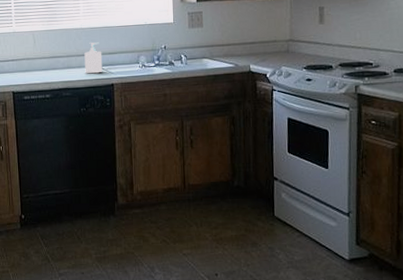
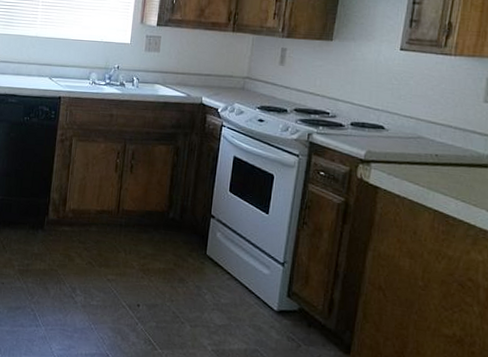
soap bottle: present [84,42,103,74] -> none [34,52,54,84]

